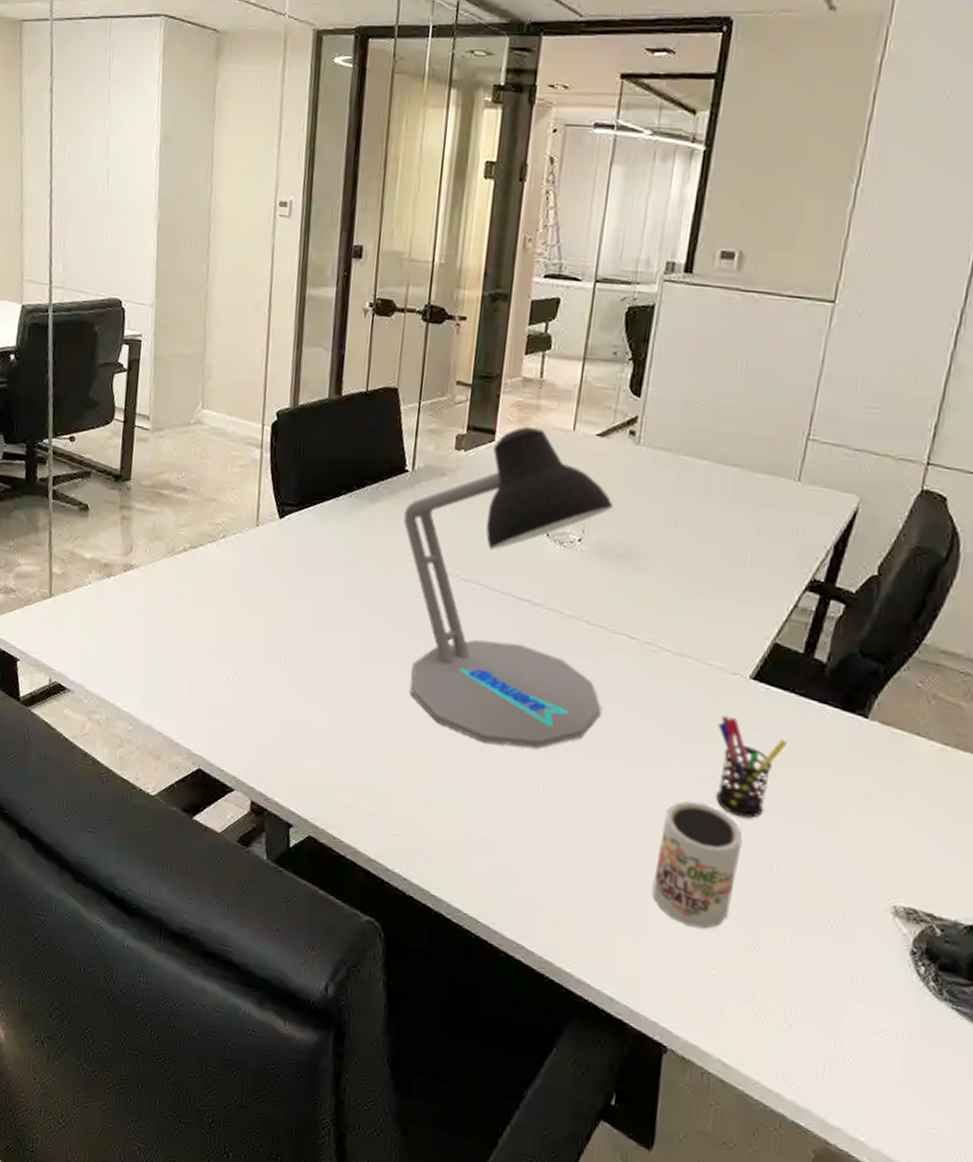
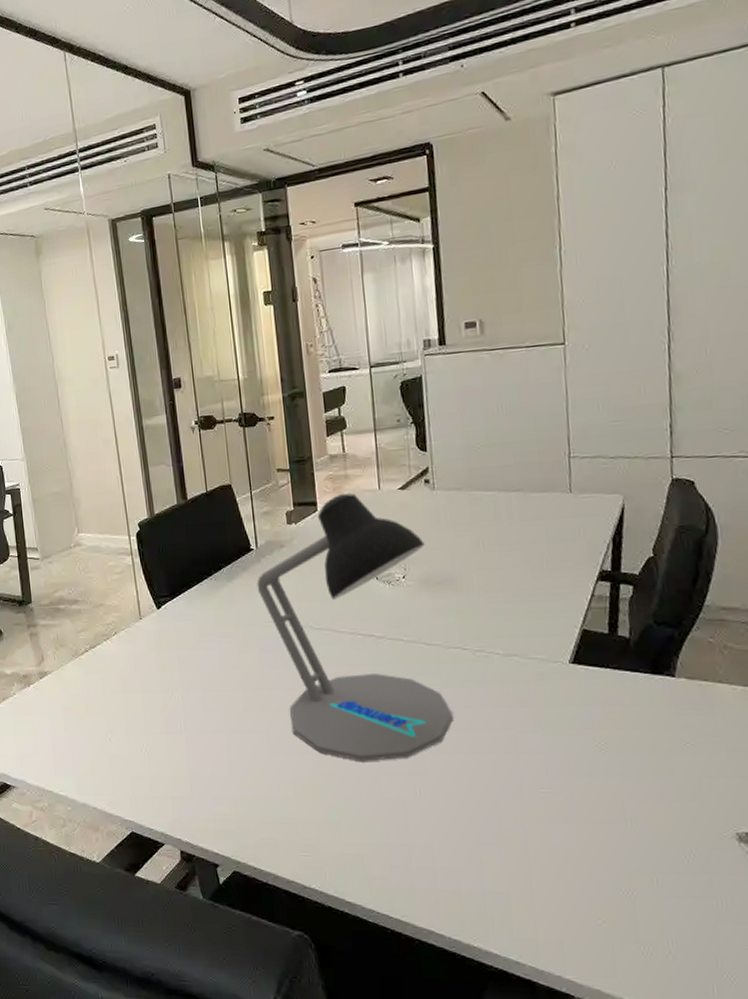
mug: present [652,800,743,929] -> none [526,777,599,886]
pen holder: present [715,715,788,819] -> none [551,698,614,783]

